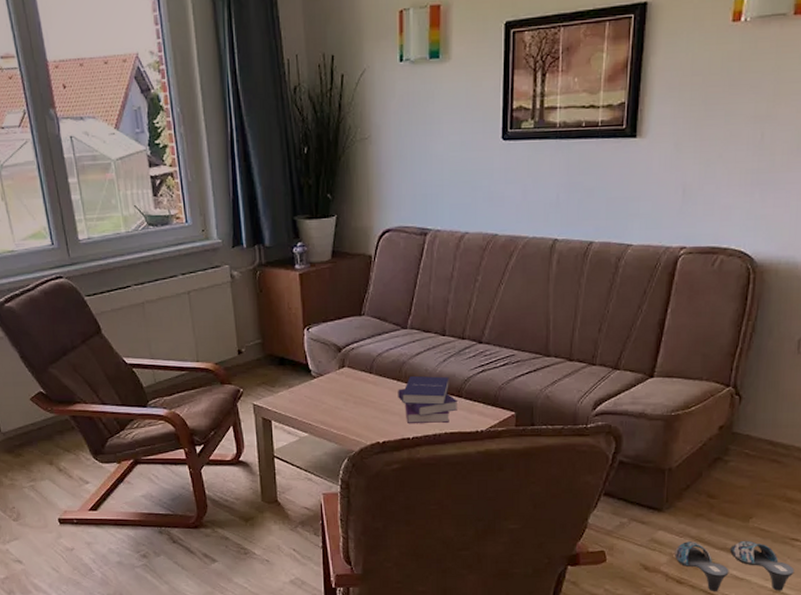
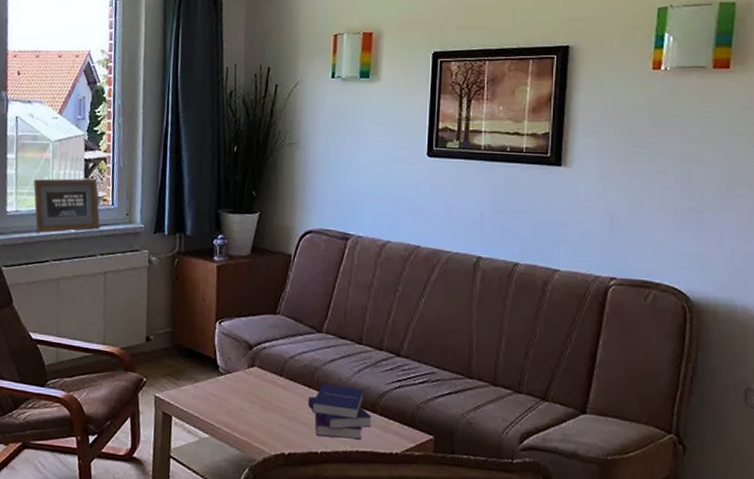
picture frame: none [100,196,177,259] -> present [33,178,100,233]

